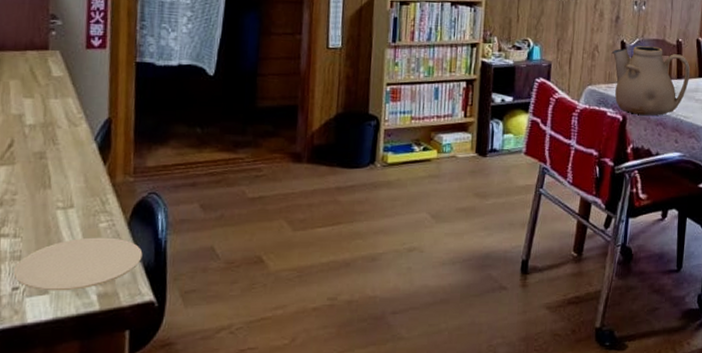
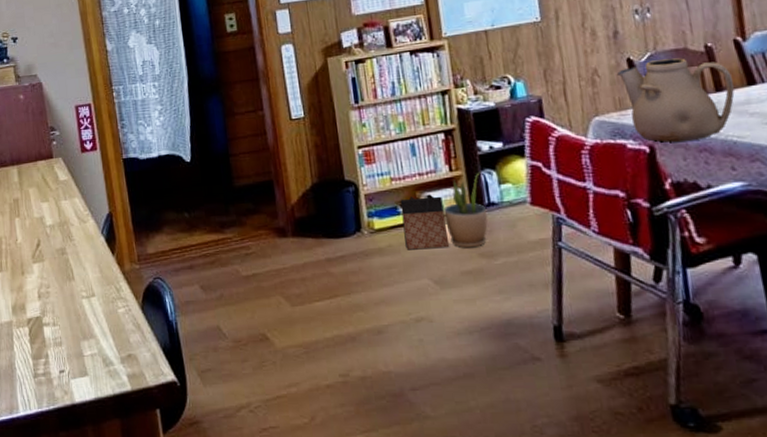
plate: present [13,237,143,291] -> none [58,321,159,373]
bag: none [413,136,453,186] -> present [400,194,450,250]
potted plant: none [451,121,490,188] -> present [443,172,488,248]

